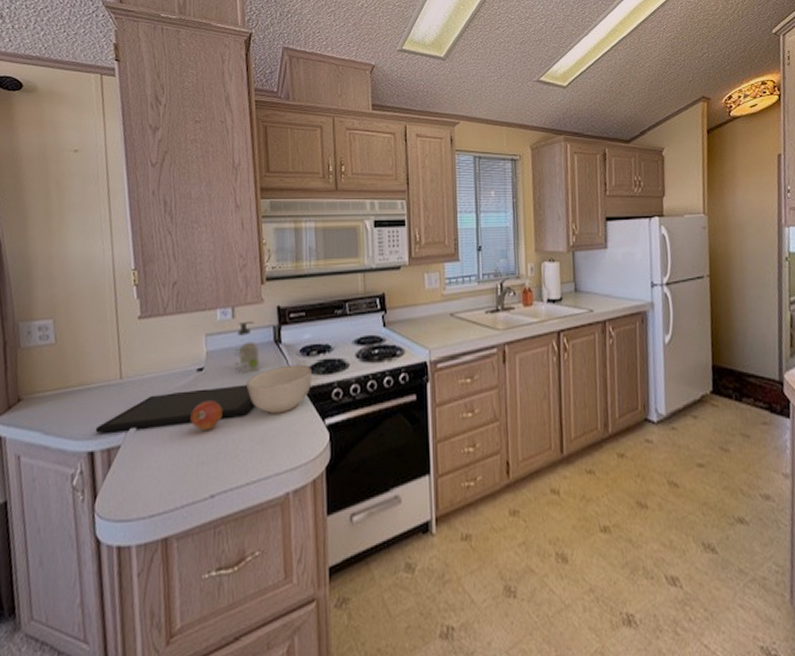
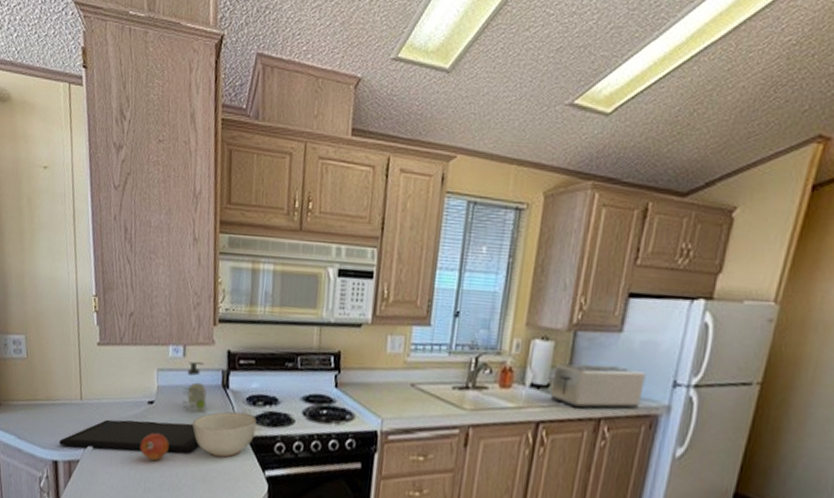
toaster: none [563,276,632,315] -> present [550,363,646,410]

